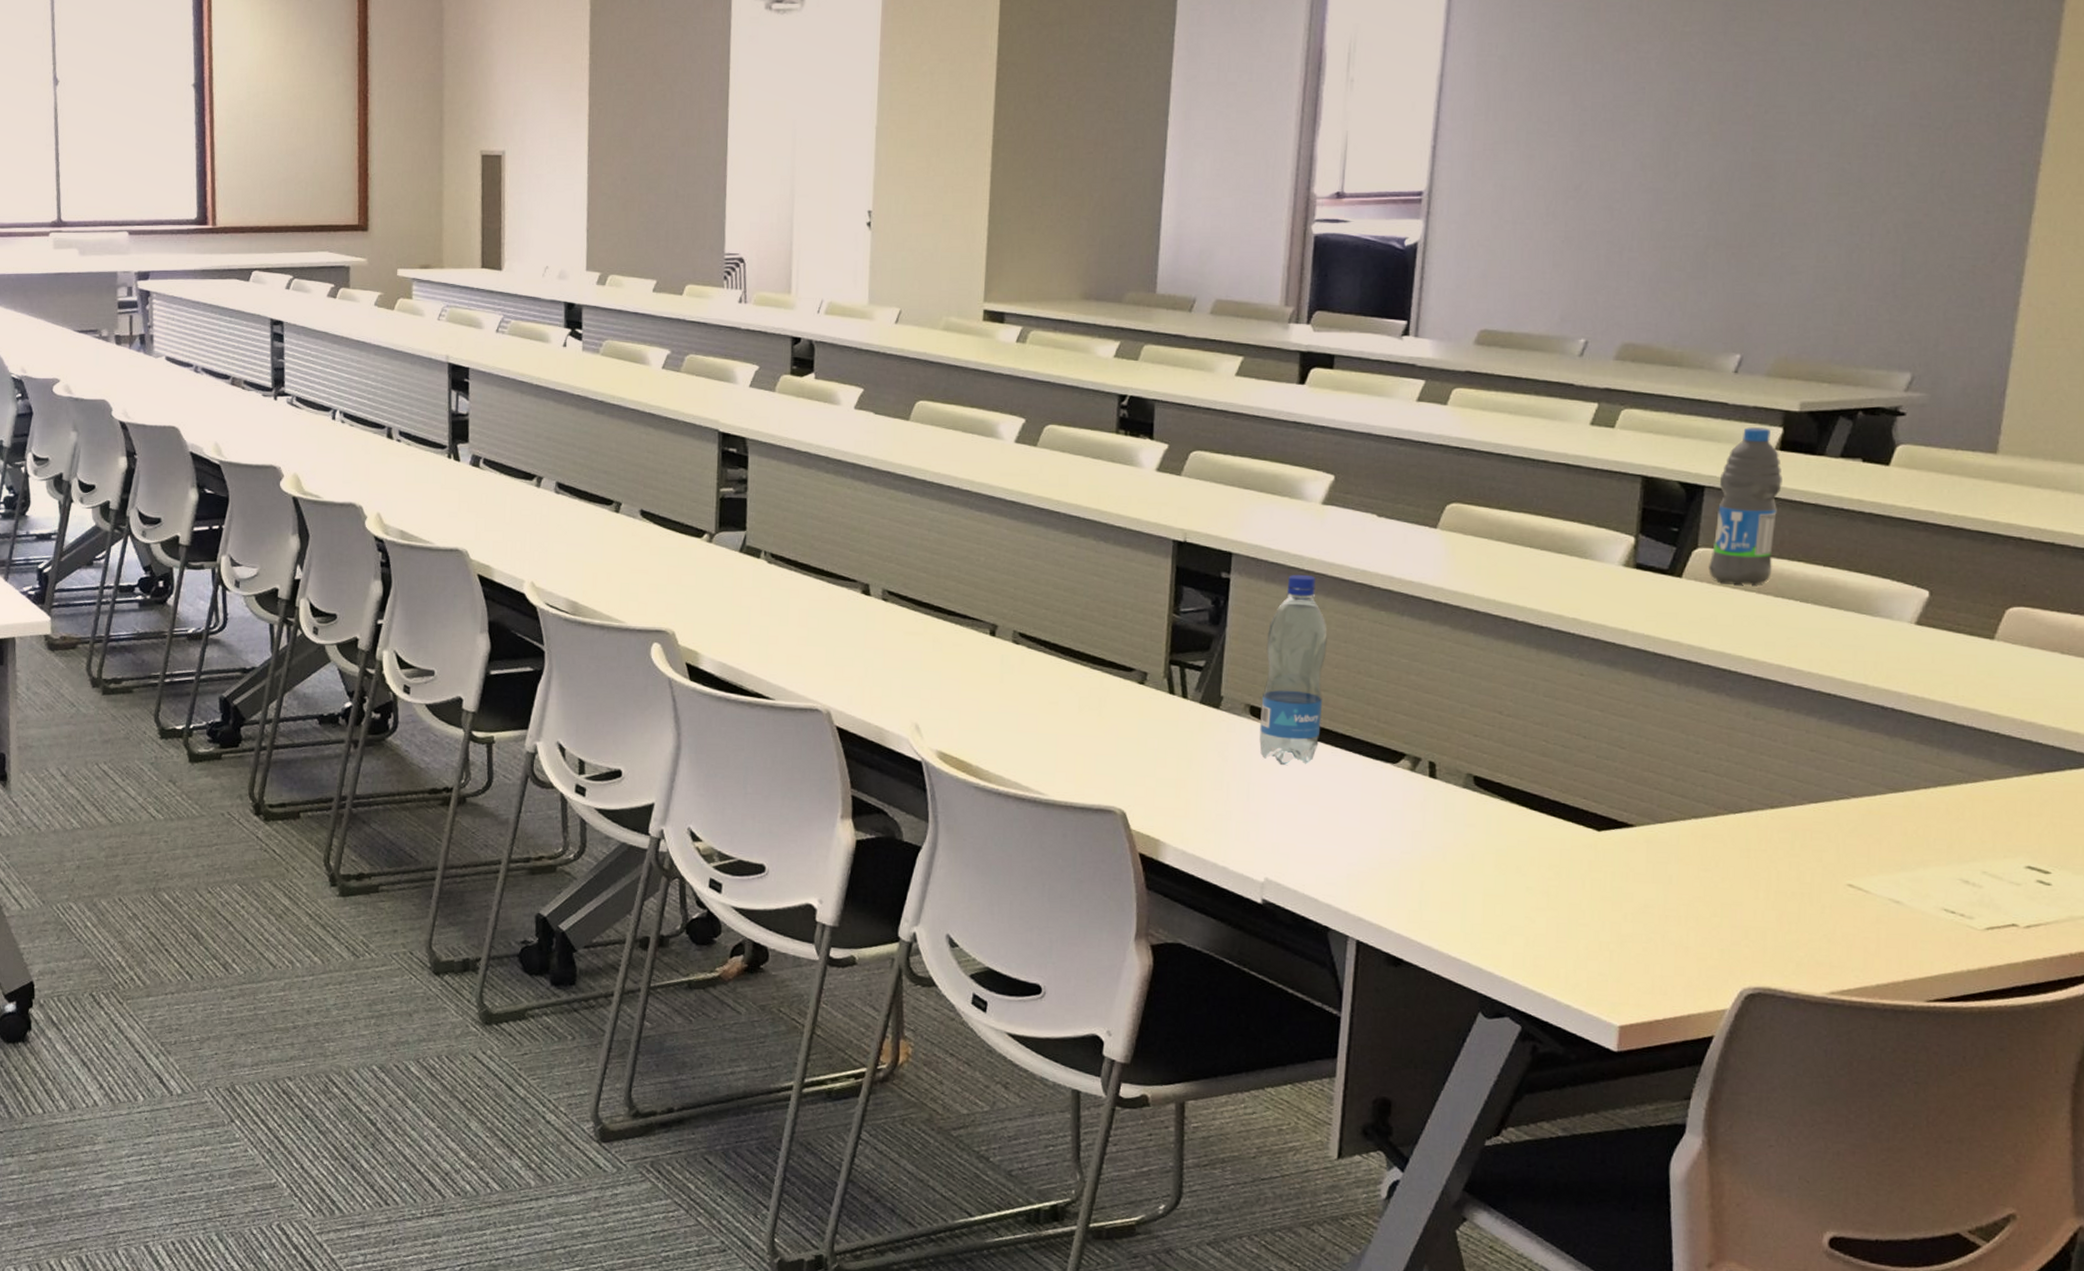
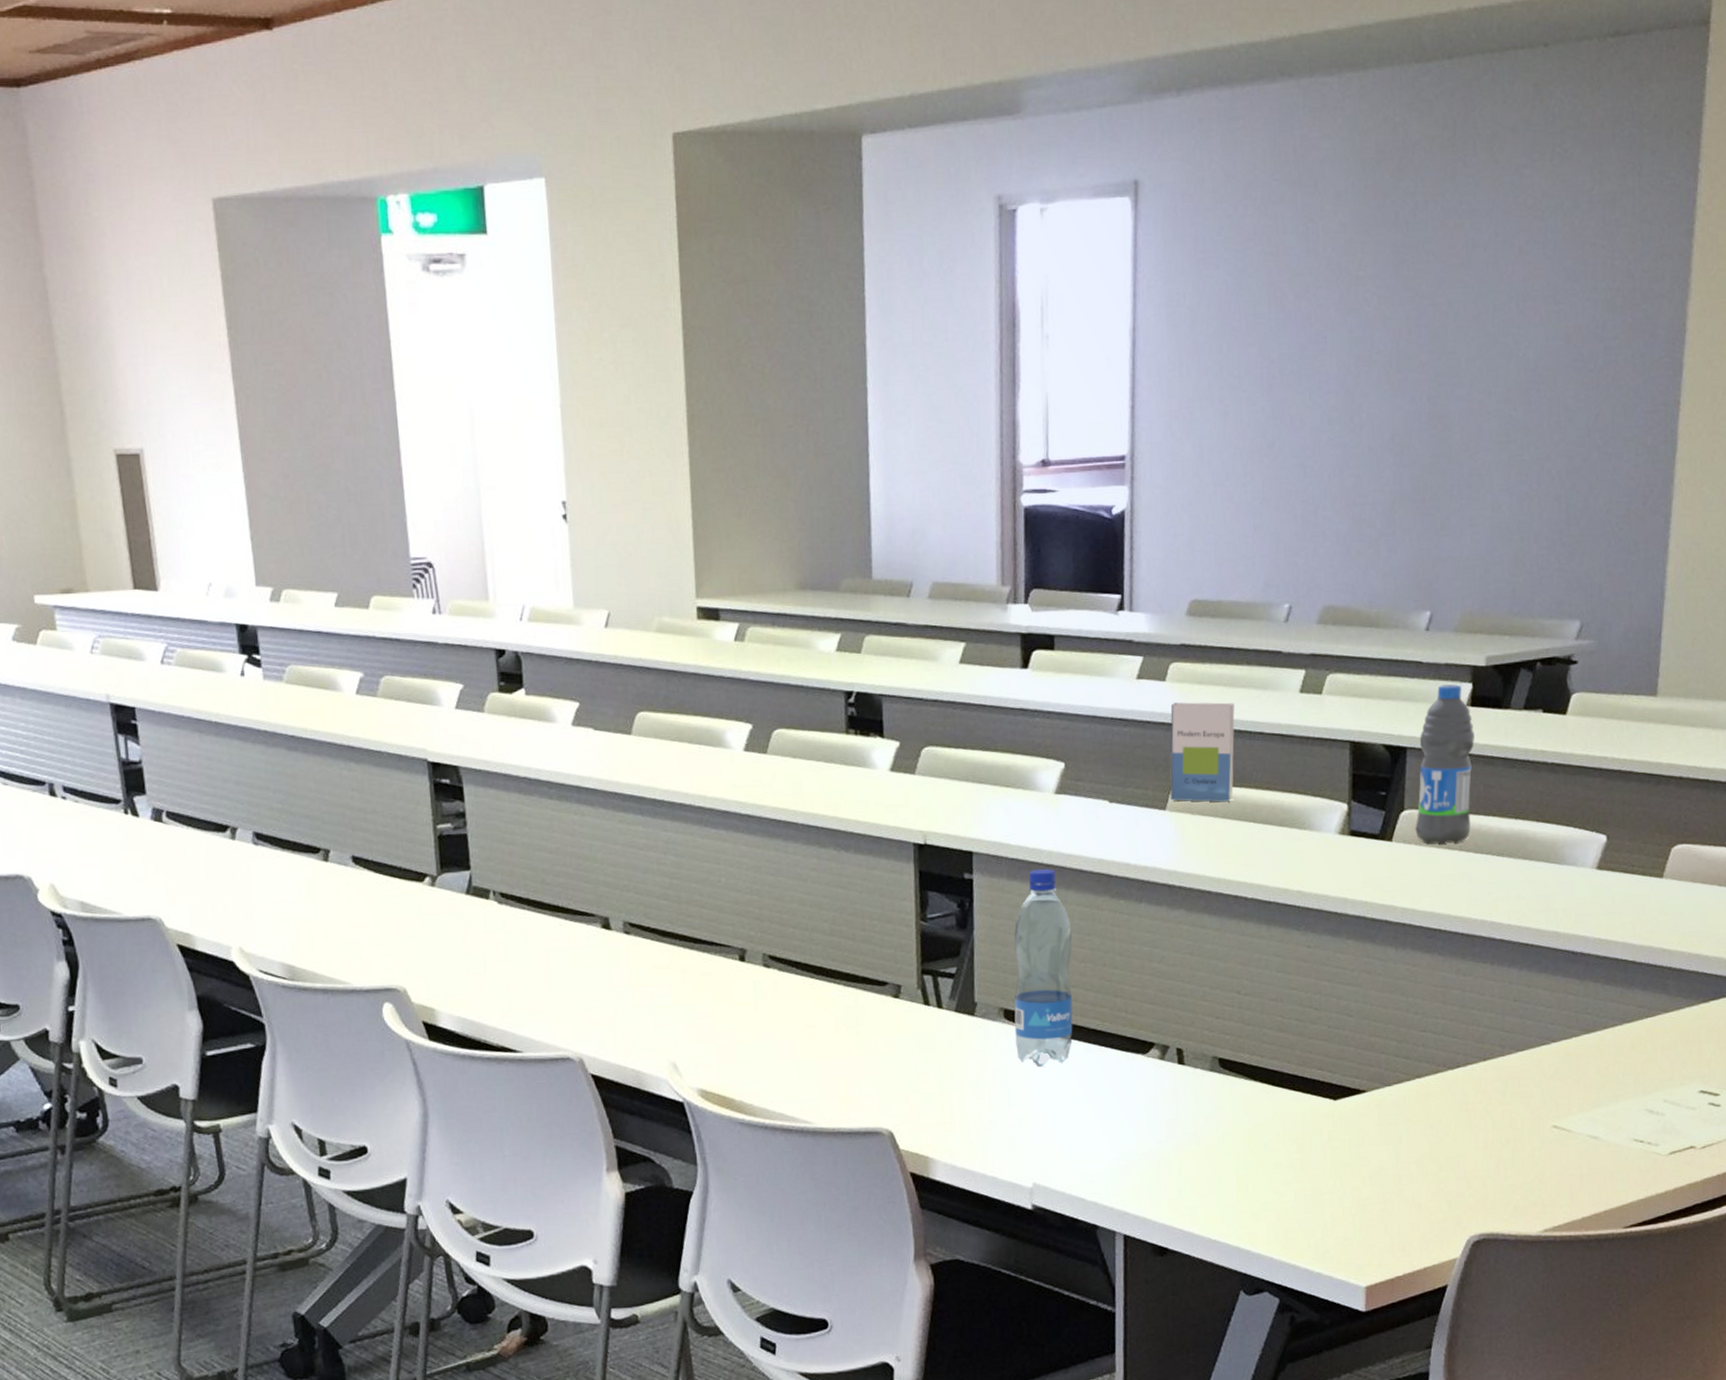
book: none [1442,426,1519,526] -> present [1170,702,1235,802]

